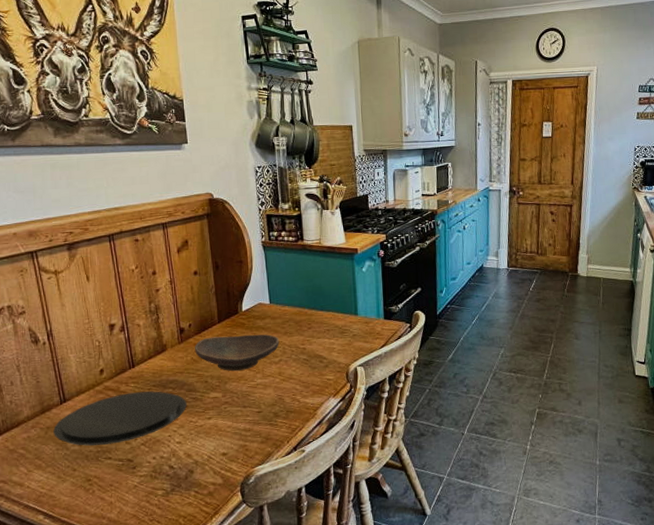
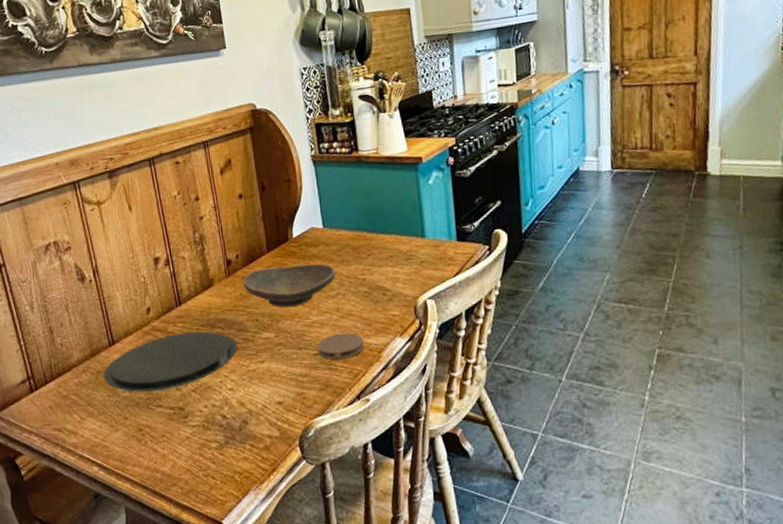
coaster: none [260,393,302,416] -> present [317,332,364,360]

